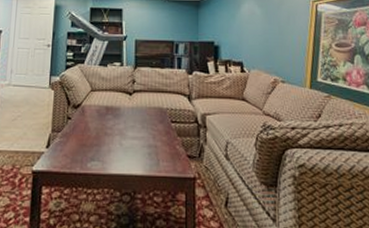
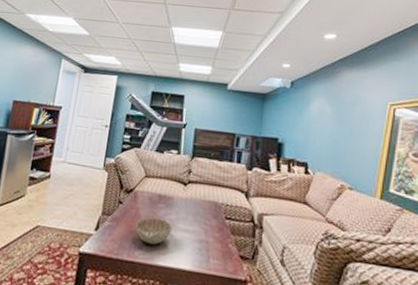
decorative bowl: none [86,128,122,155] -> present [135,217,173,245]

